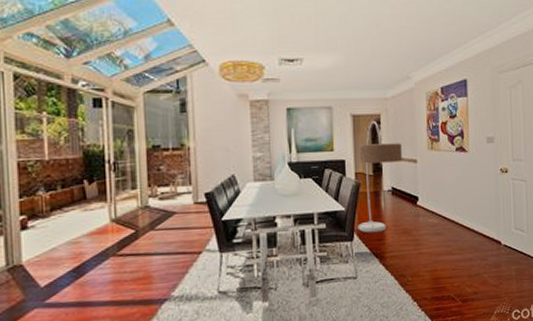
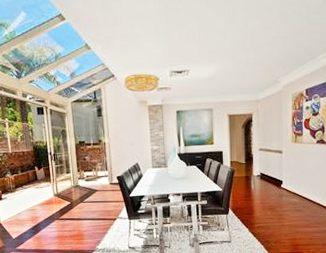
floor lamp: present [358,120,402,233] -> none [232,119,270,209]

